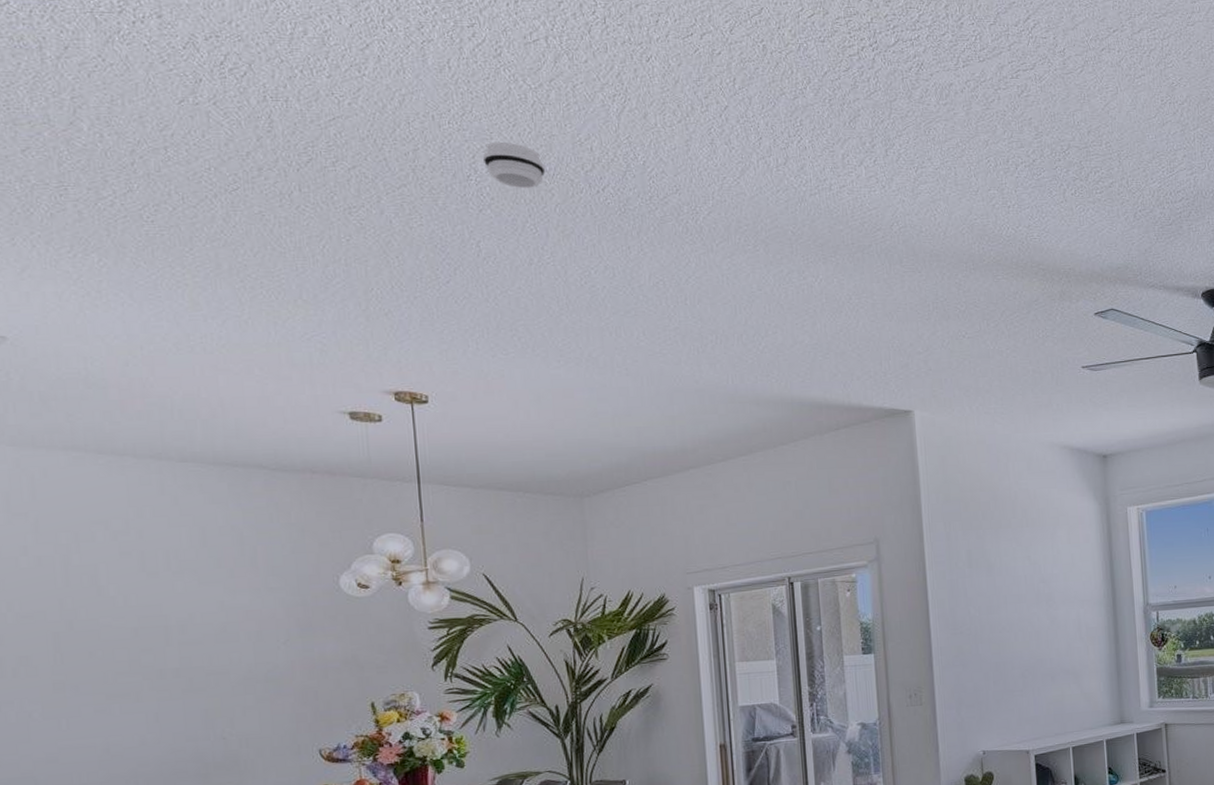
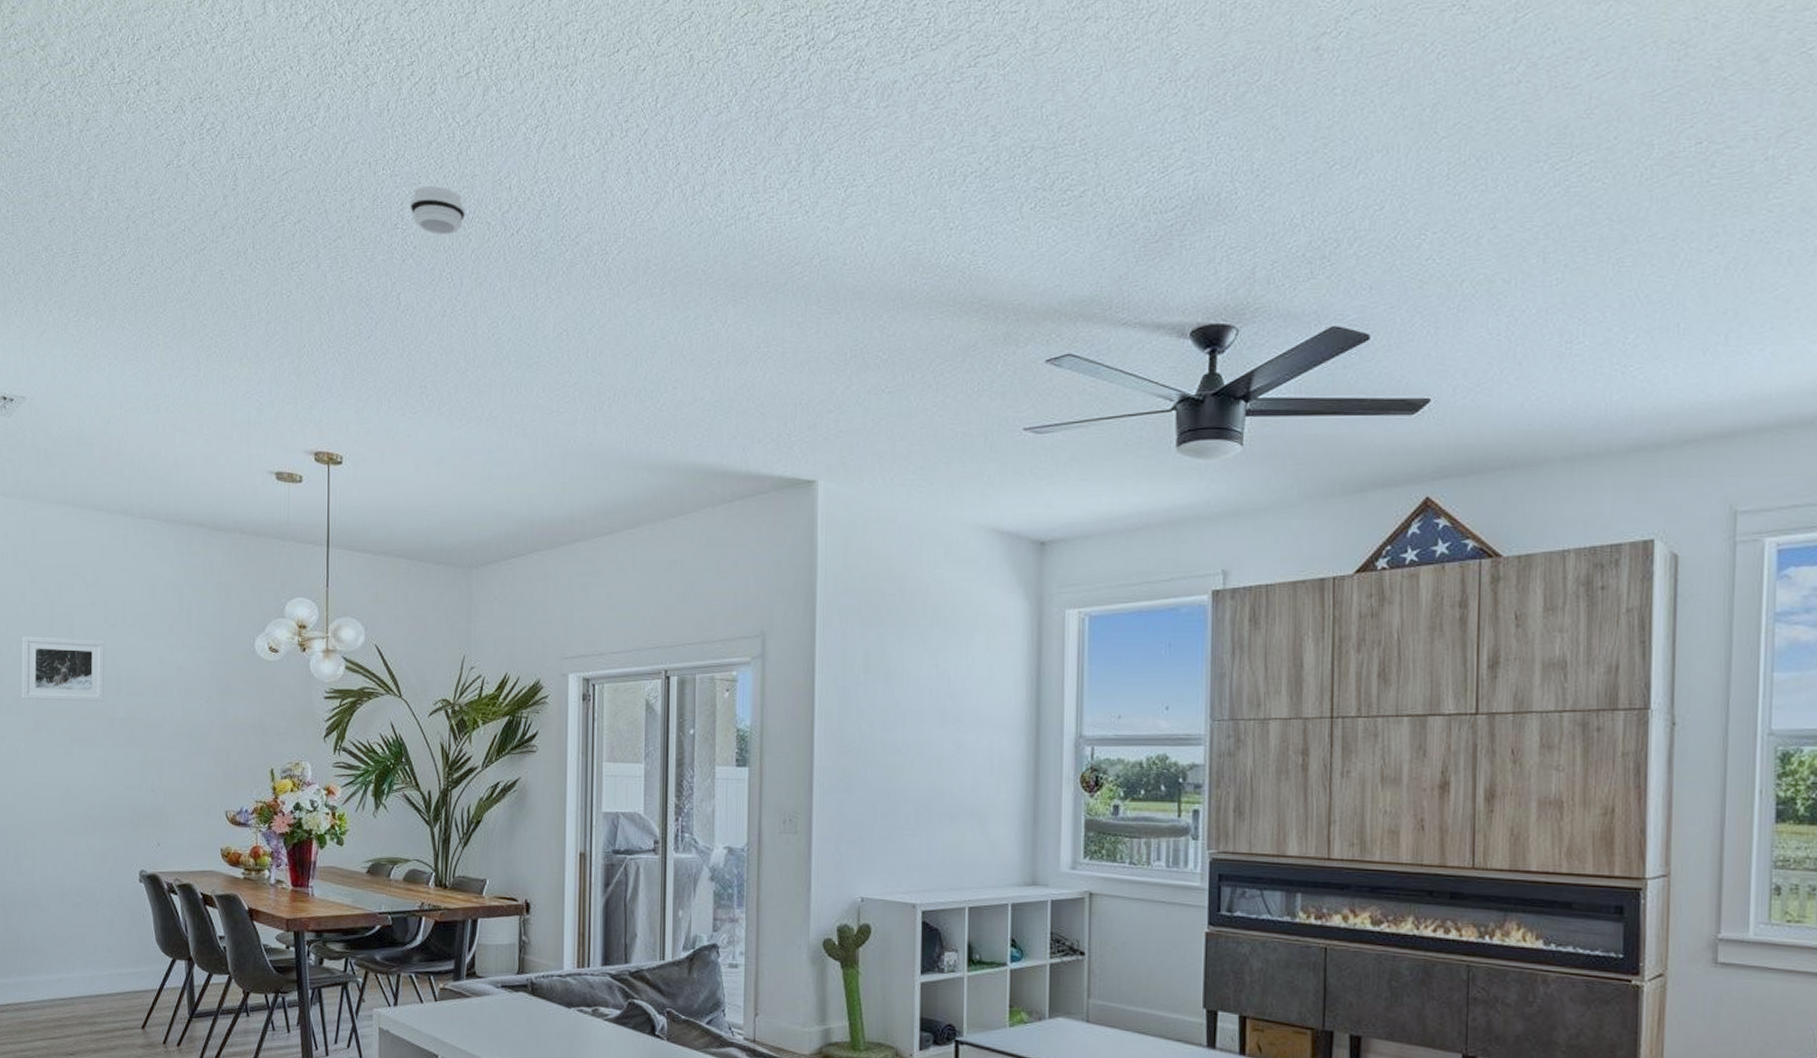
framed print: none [27,590,148,659] -> present [21,636,105,702]

